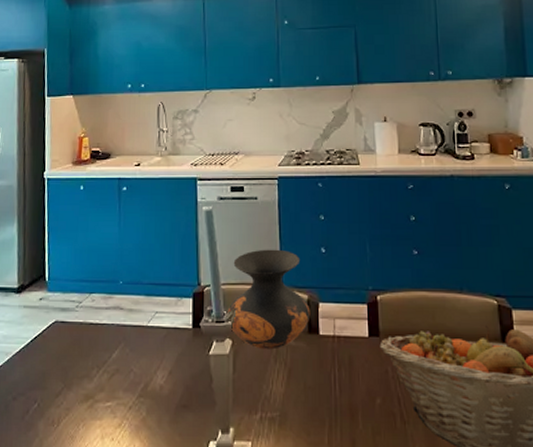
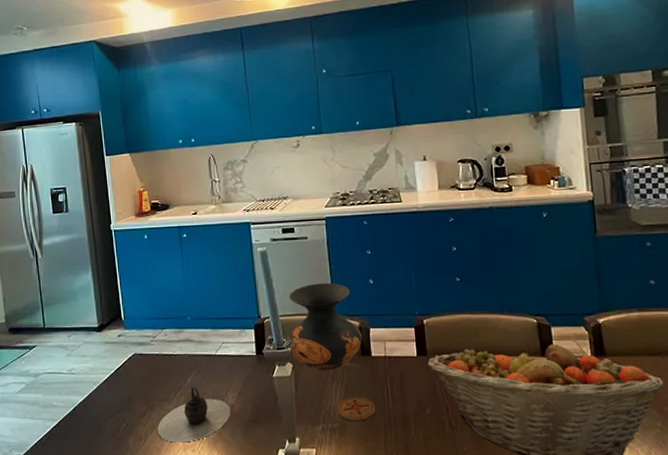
teapot: none [73,362,159,429] -> present [158,386,231,443]
coaster: none [279,381,321,411] -> present [337,396,376,422]

